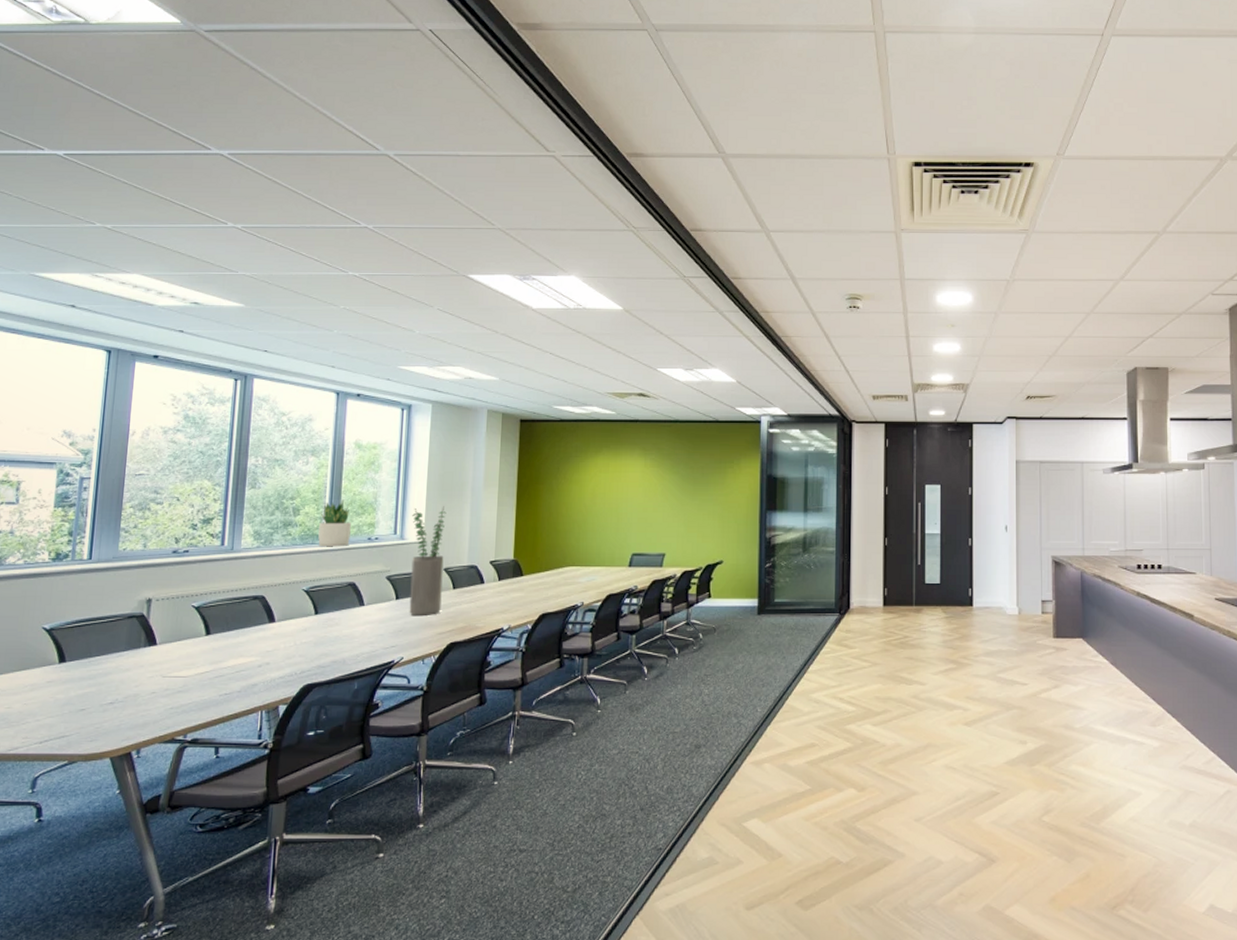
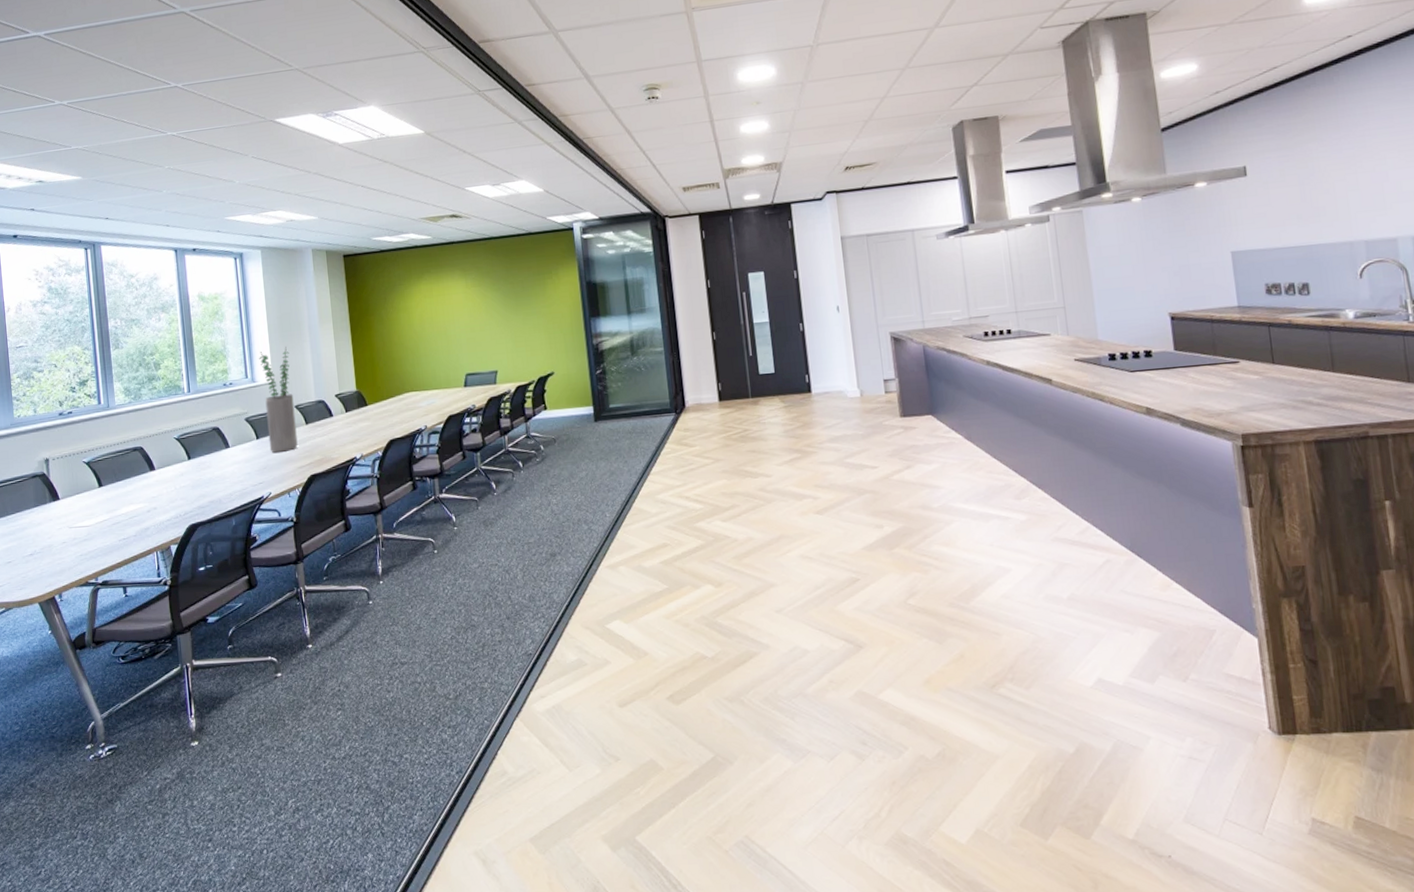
planter: present [318,499,353,547] -> none [177,350,208,397]

